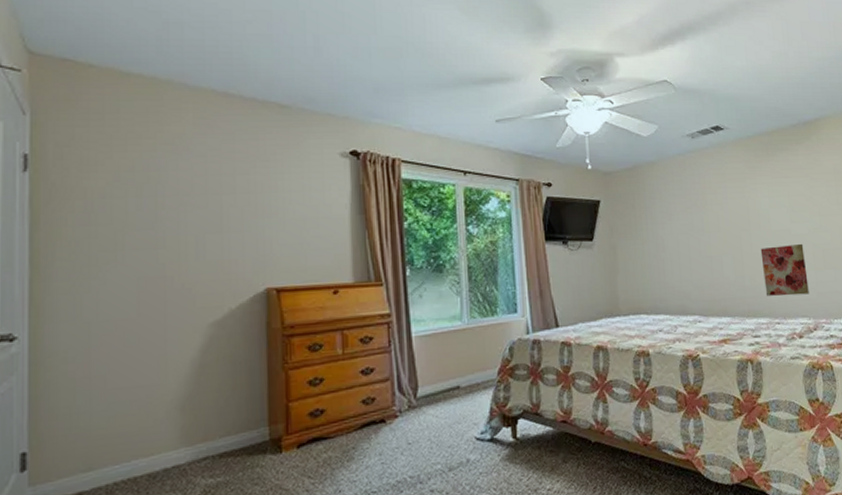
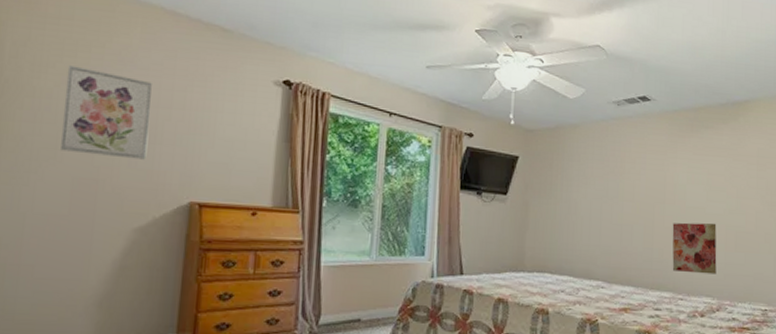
wall art: none [118,161,215,252] -> present [61,65,152,160]

